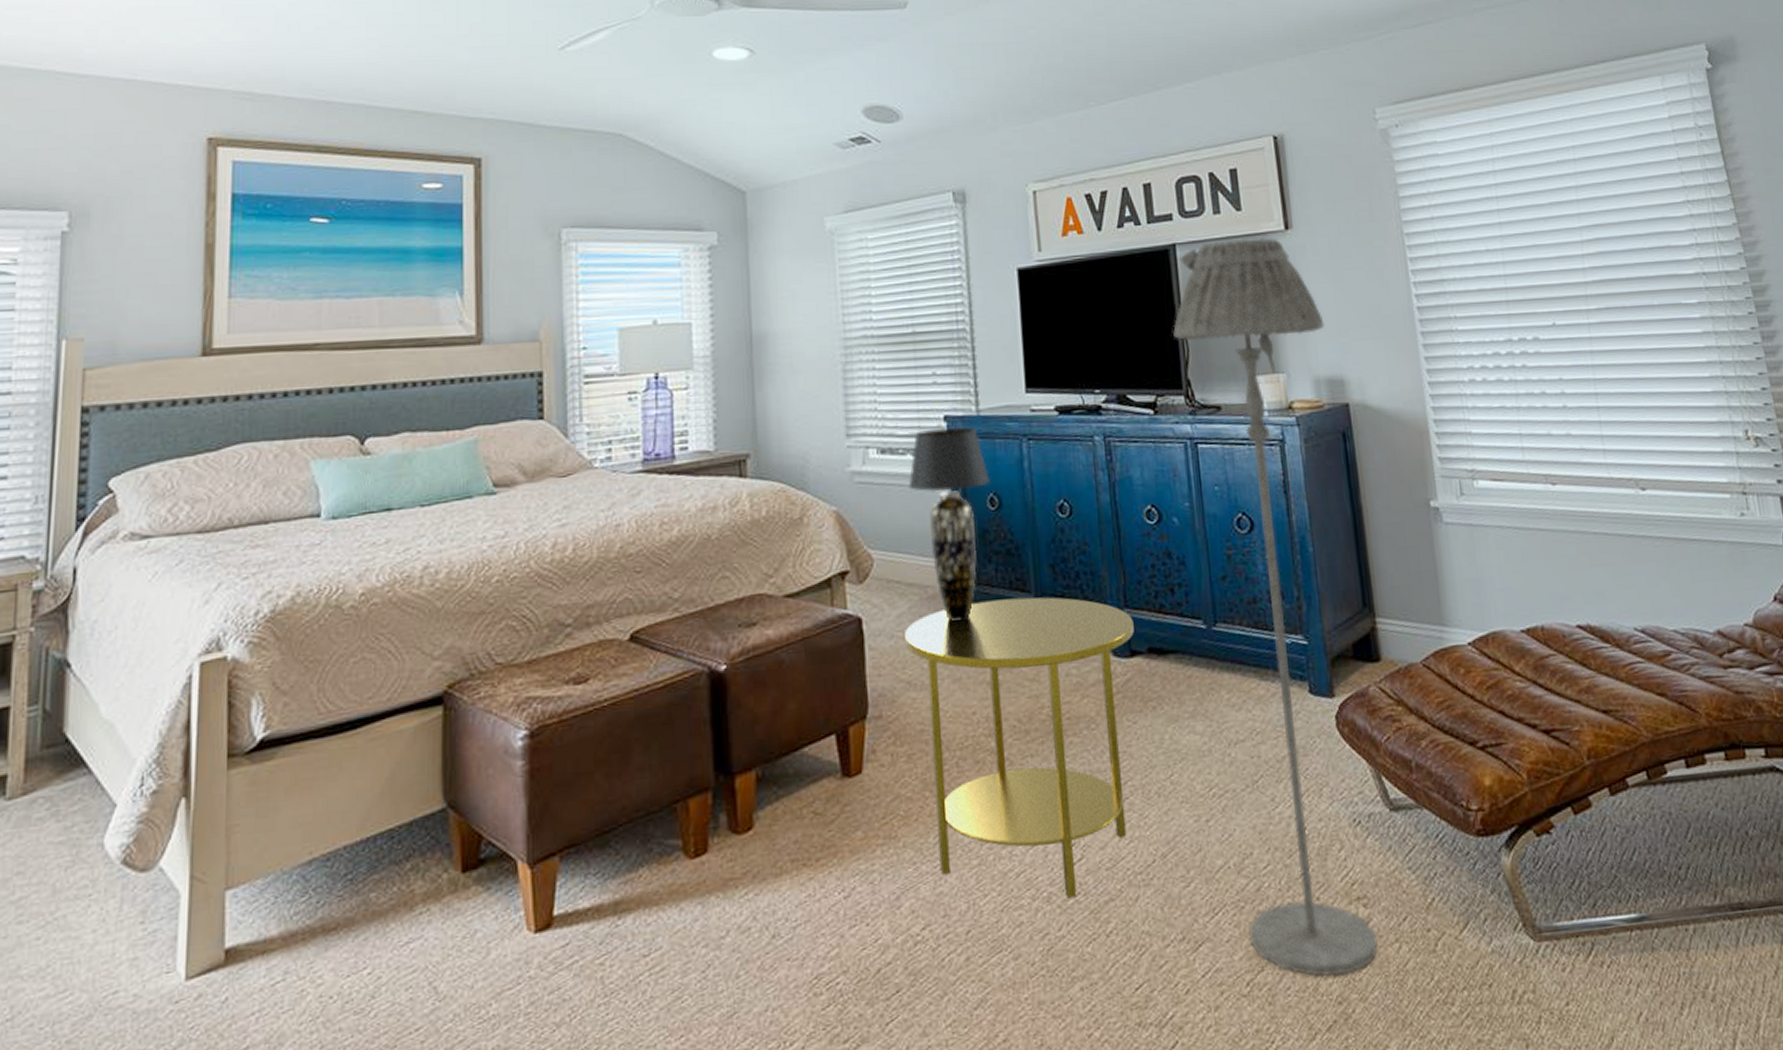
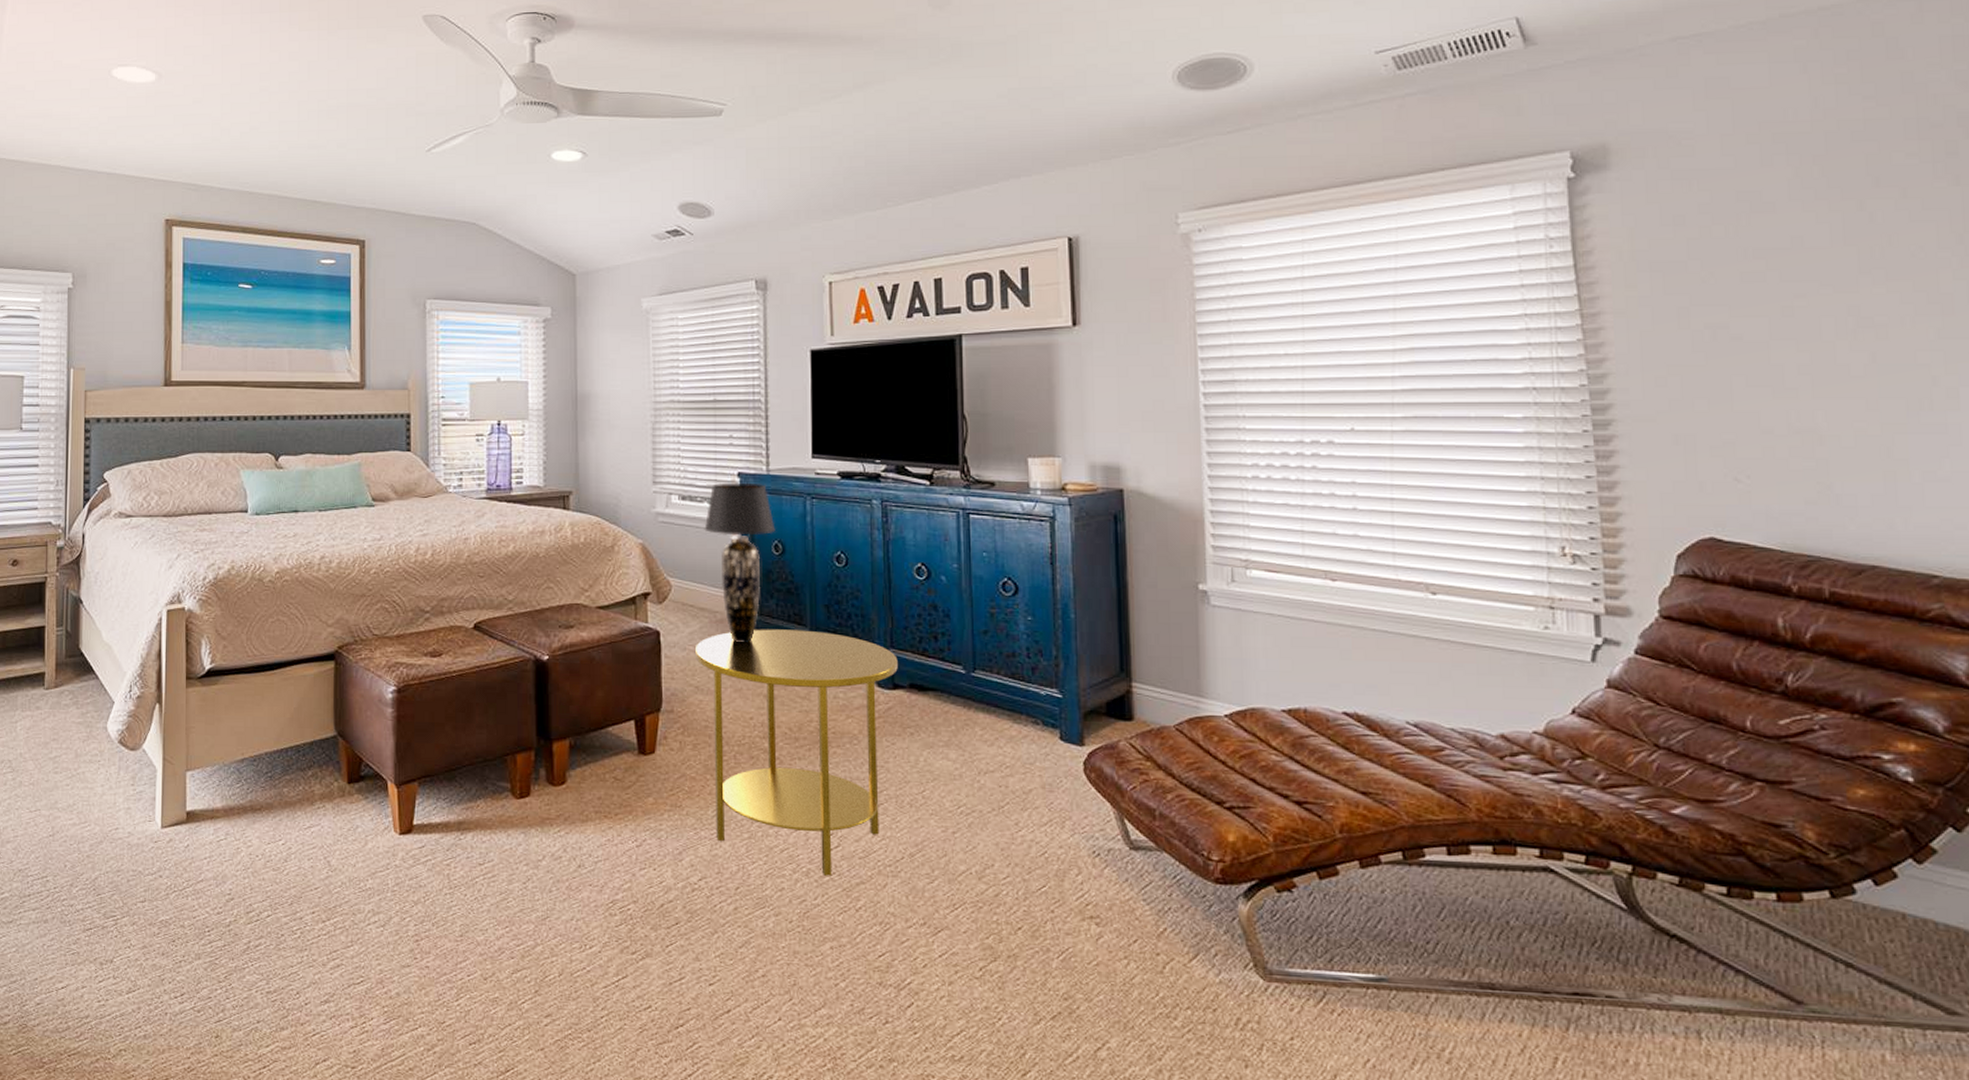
floor lamp: present [1173,238,1378,977] -> none [954,333,1107,976]

